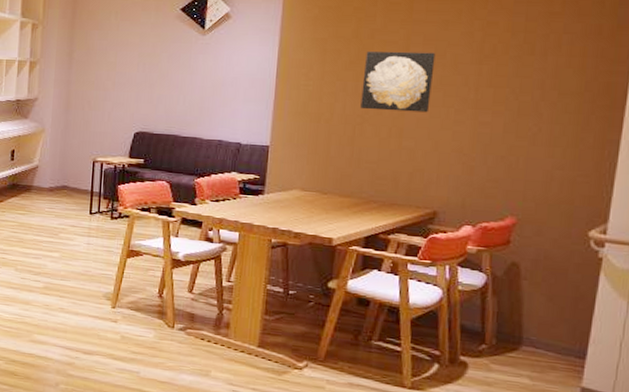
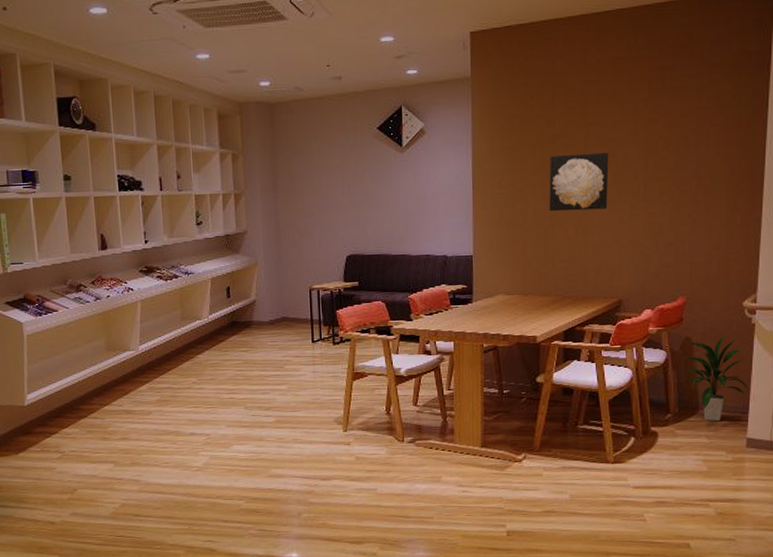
indoor plant: none [502,265,588,363] -> present [681,335,748,422]

